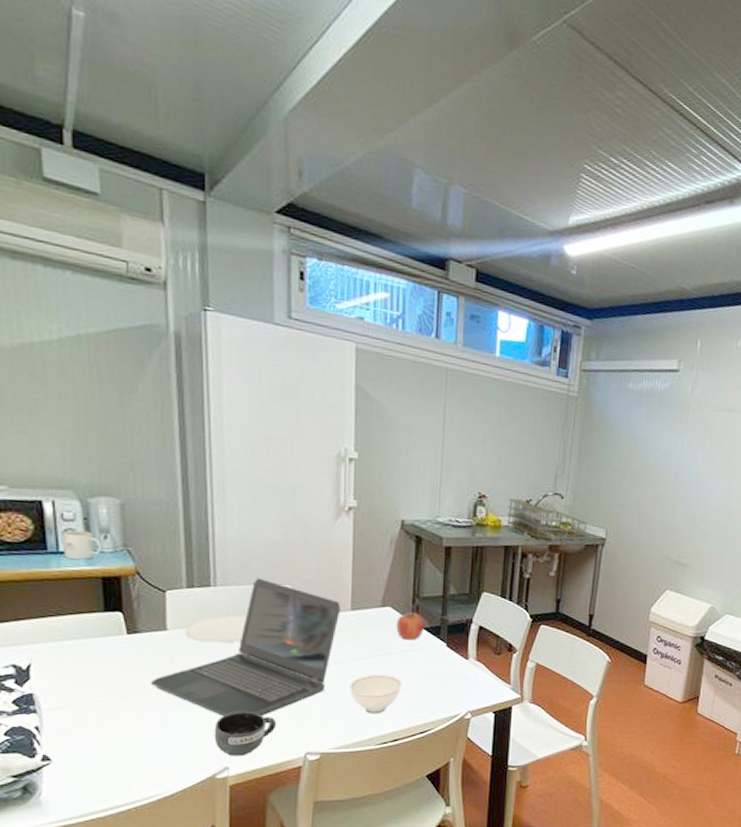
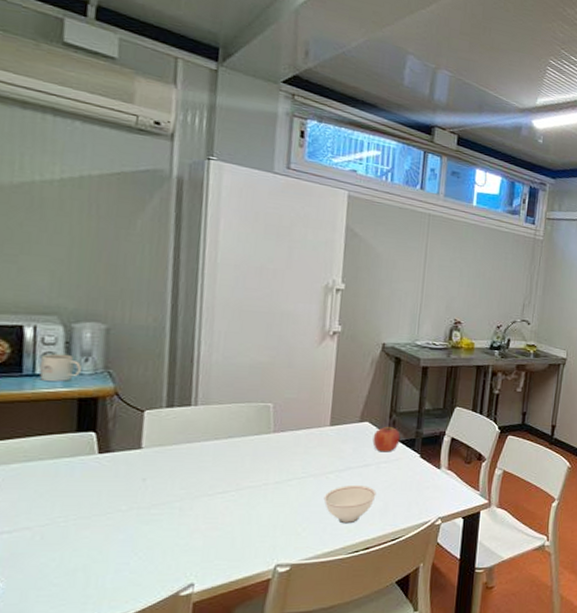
laptop computer: present [150,577,341,717] -> none [117,397,321,533]
plate: present [184,614,248,643] -> none [160,431,227,460]
mug: present [214,710,277,757] -> none [180,525,249,573]
dish rack: present [507,498,587,541] -> none [479,324,550,361]

